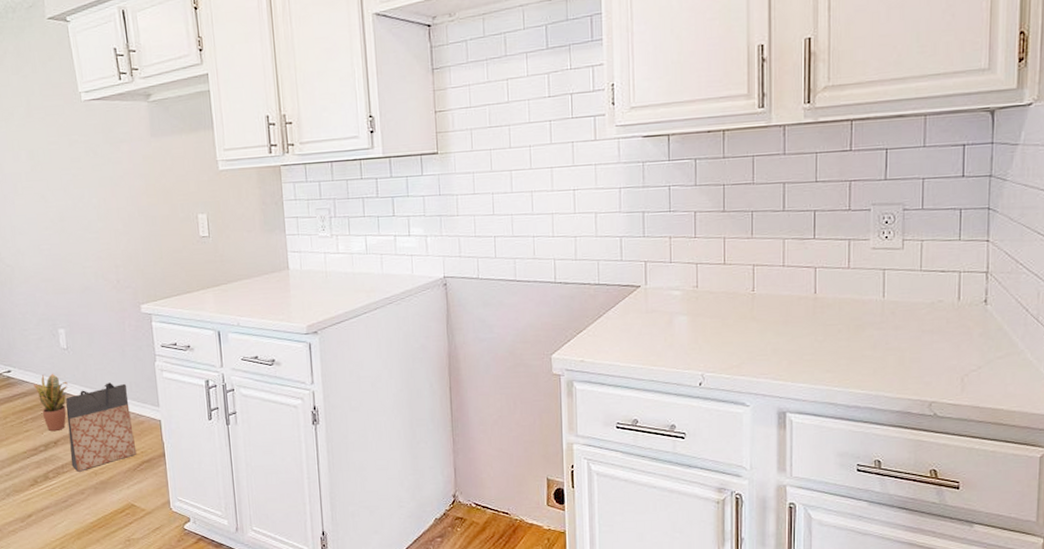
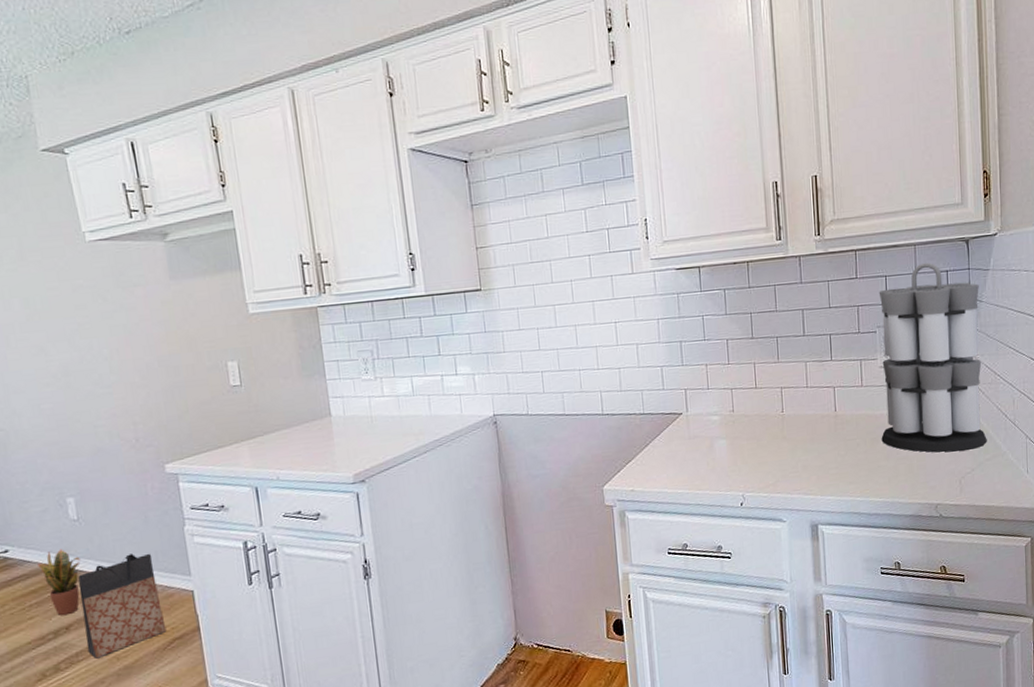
spice rack: none [868,134,1004,346] -> present [879,262,987,453]

